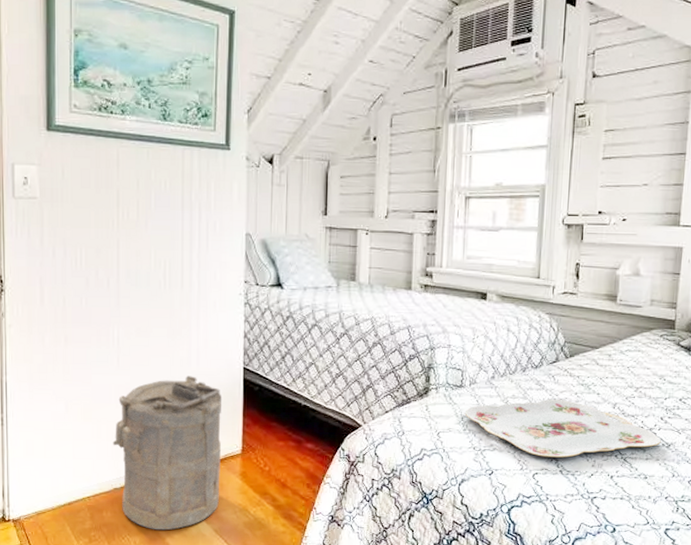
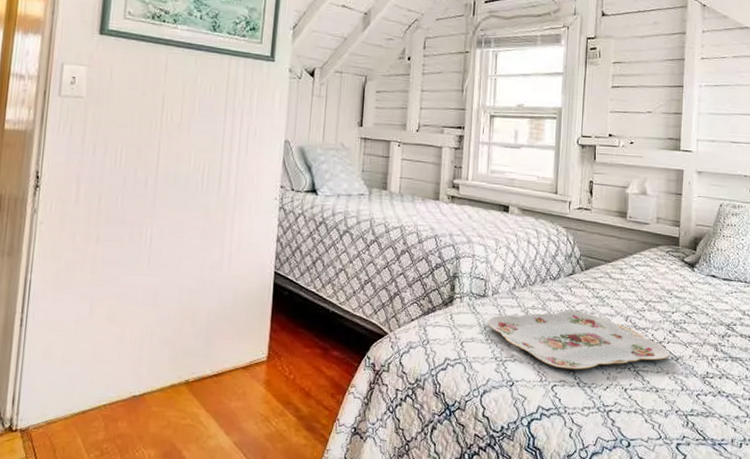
laundry hamper: present [112,376,223,531] -> none [135,279,252,443]

